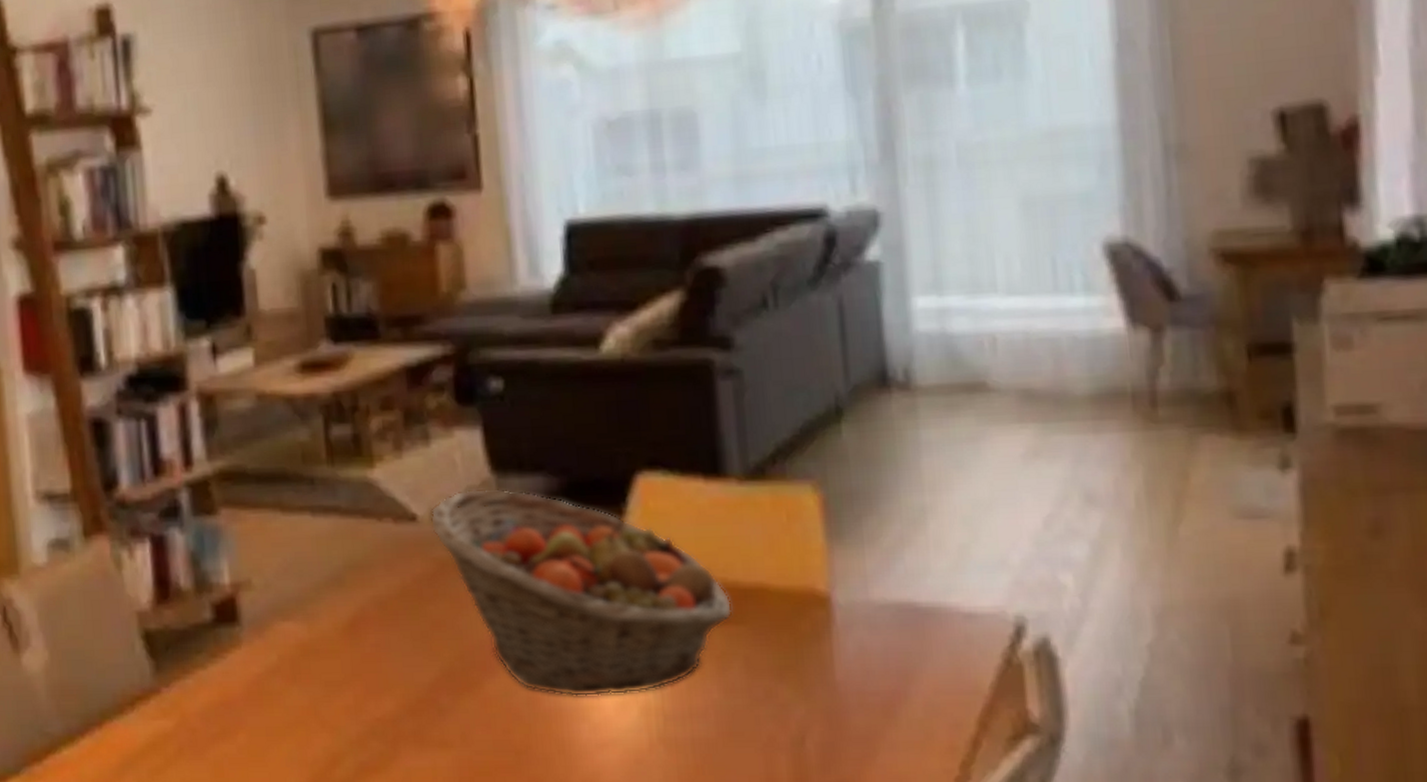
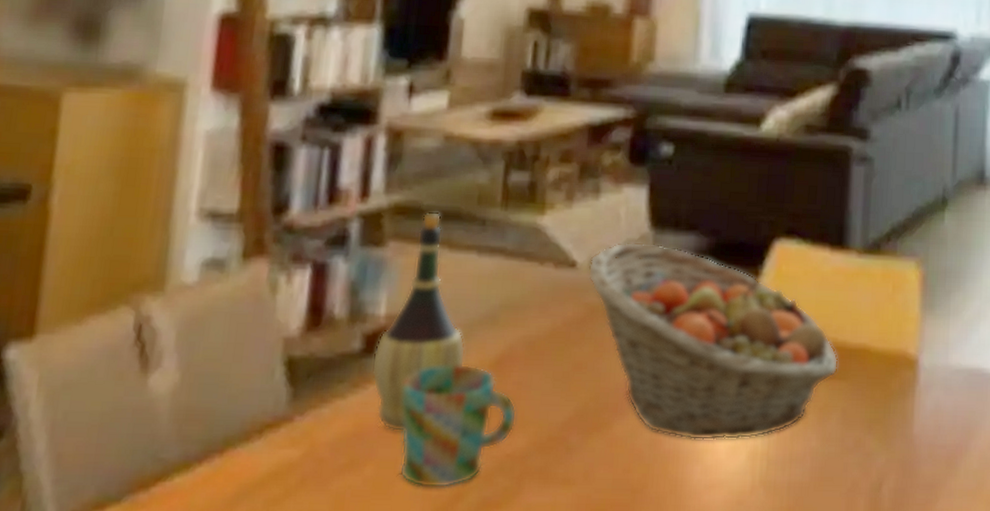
wine bottle: none [225,474,318,700] -> present [371,211,466,432]
mug: none [259,627,381,754] -> present [399,363,517,488]

